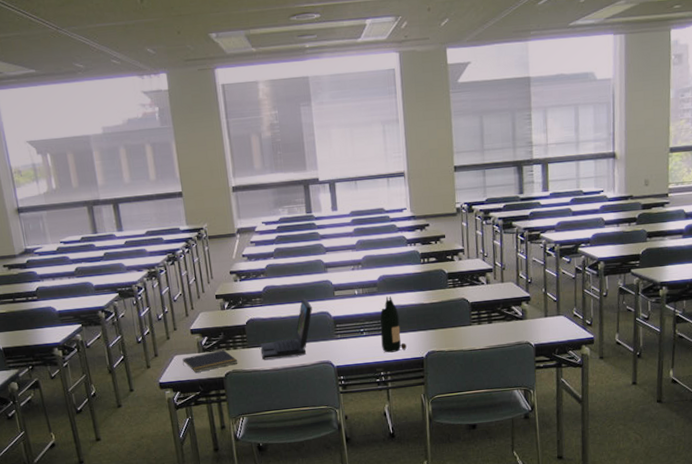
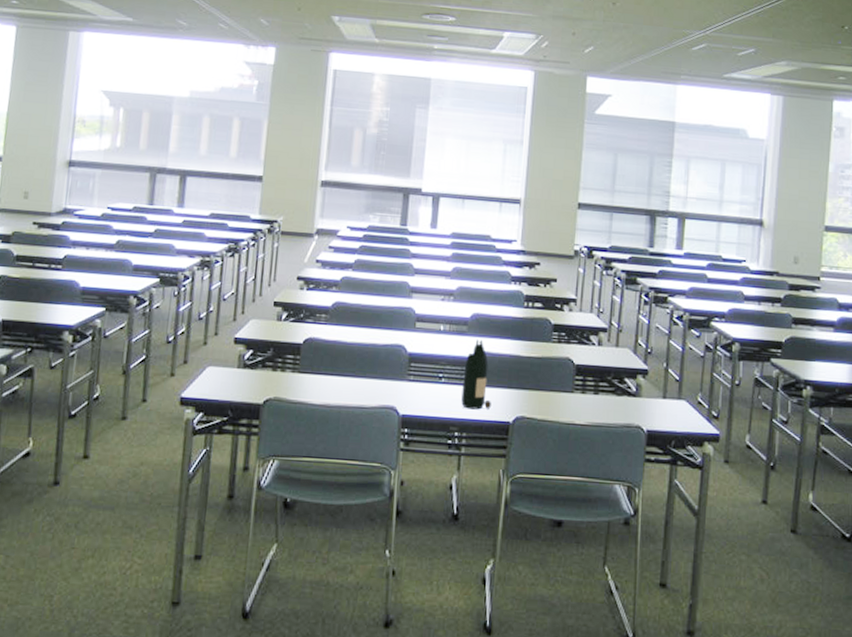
notepad: present [182,349,238,373] -> none [215,369,283,393]
laptop: present [260,298,313,360] -> none [313,324,386,394]

